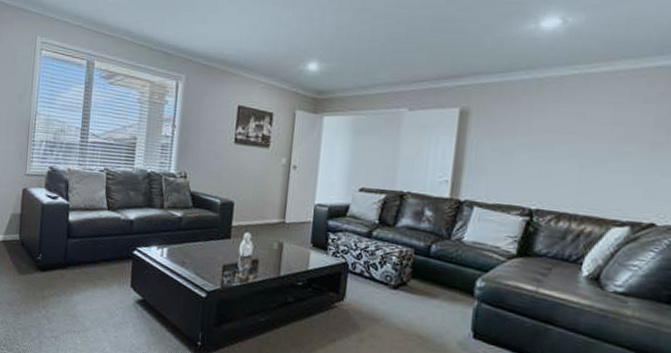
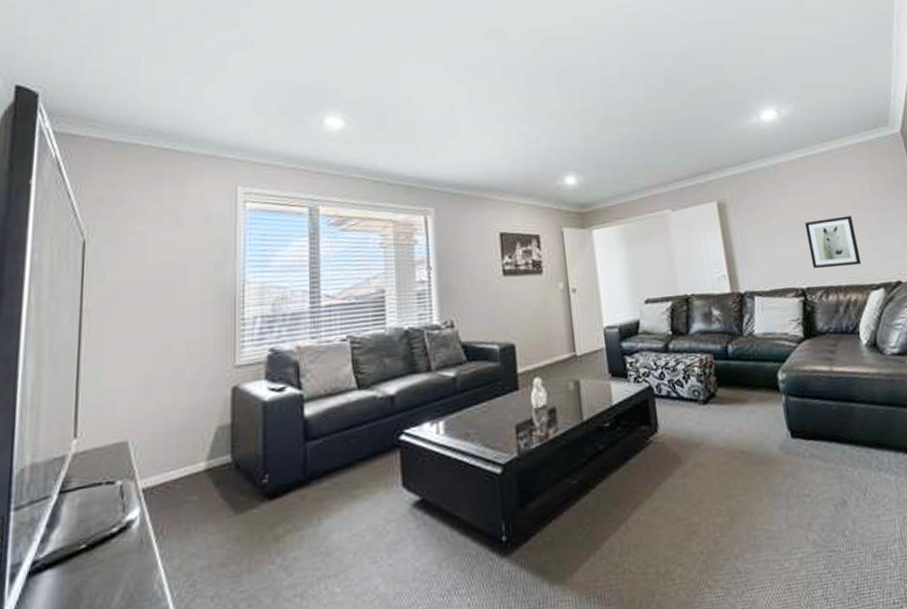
wall art: none [551,143,617,198] -> present [804,215,862,269]

